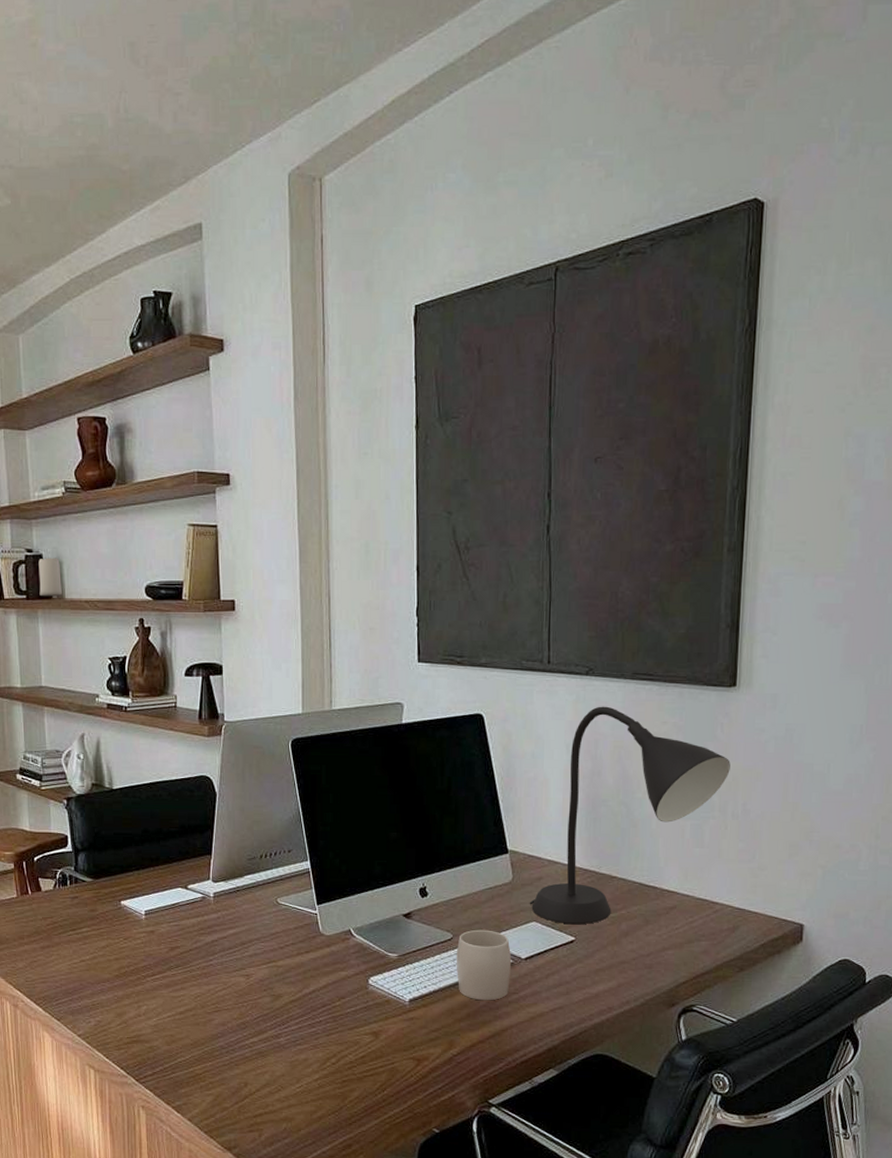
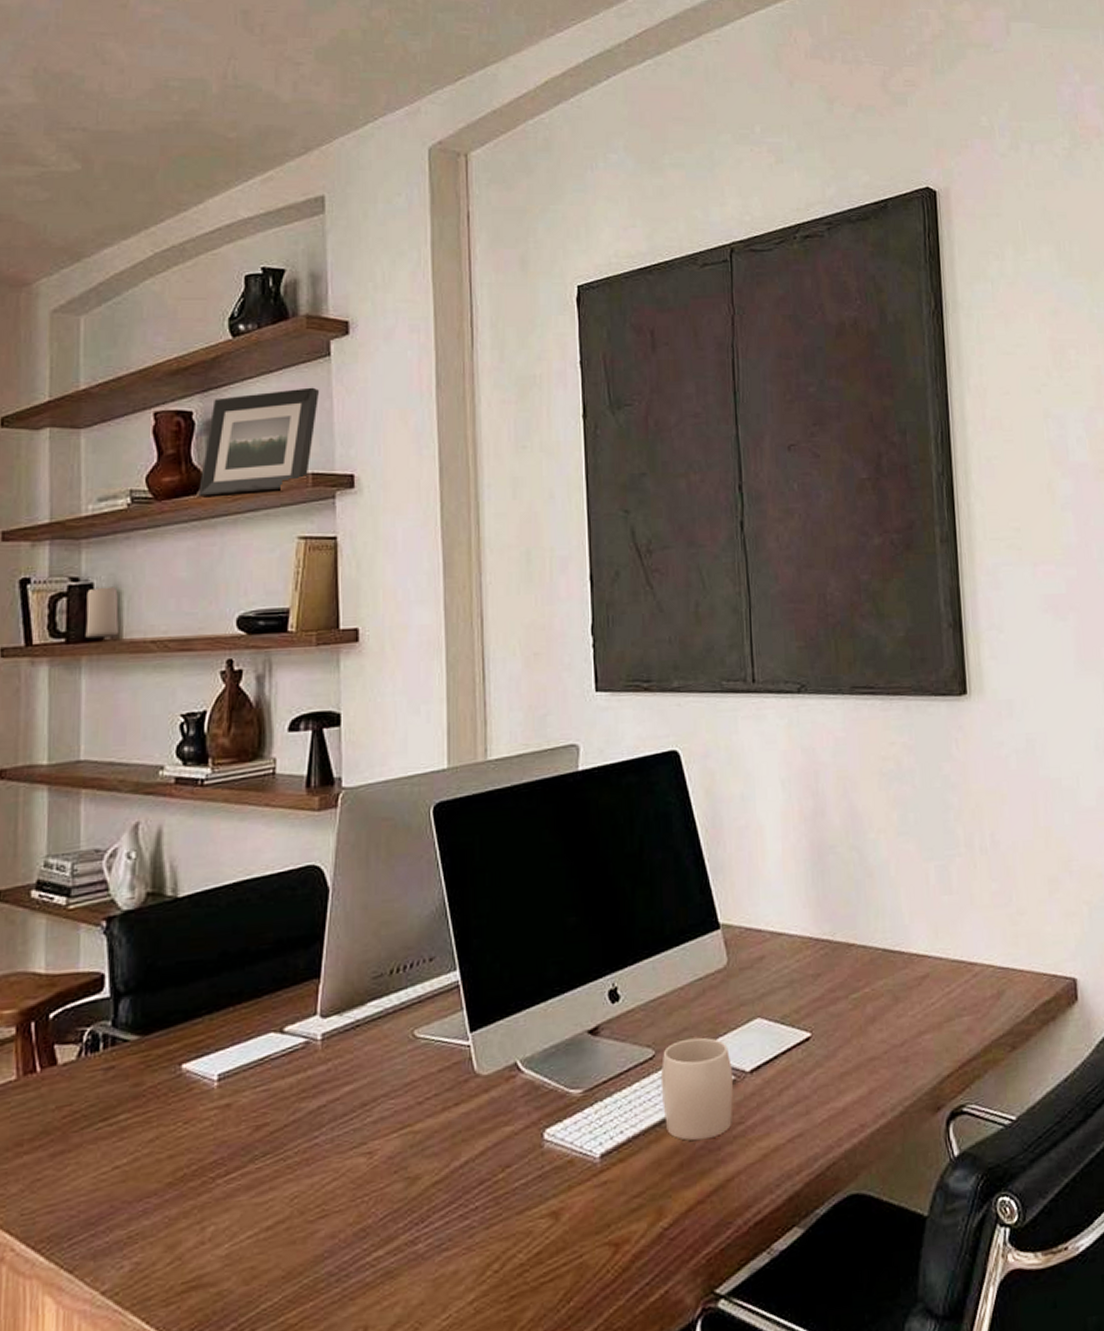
picture frame: none [113,398,201,489] -> present [198,387,319,498]
desk lamp: present [529,706,731,925] -> none [750,729,972,1016]

